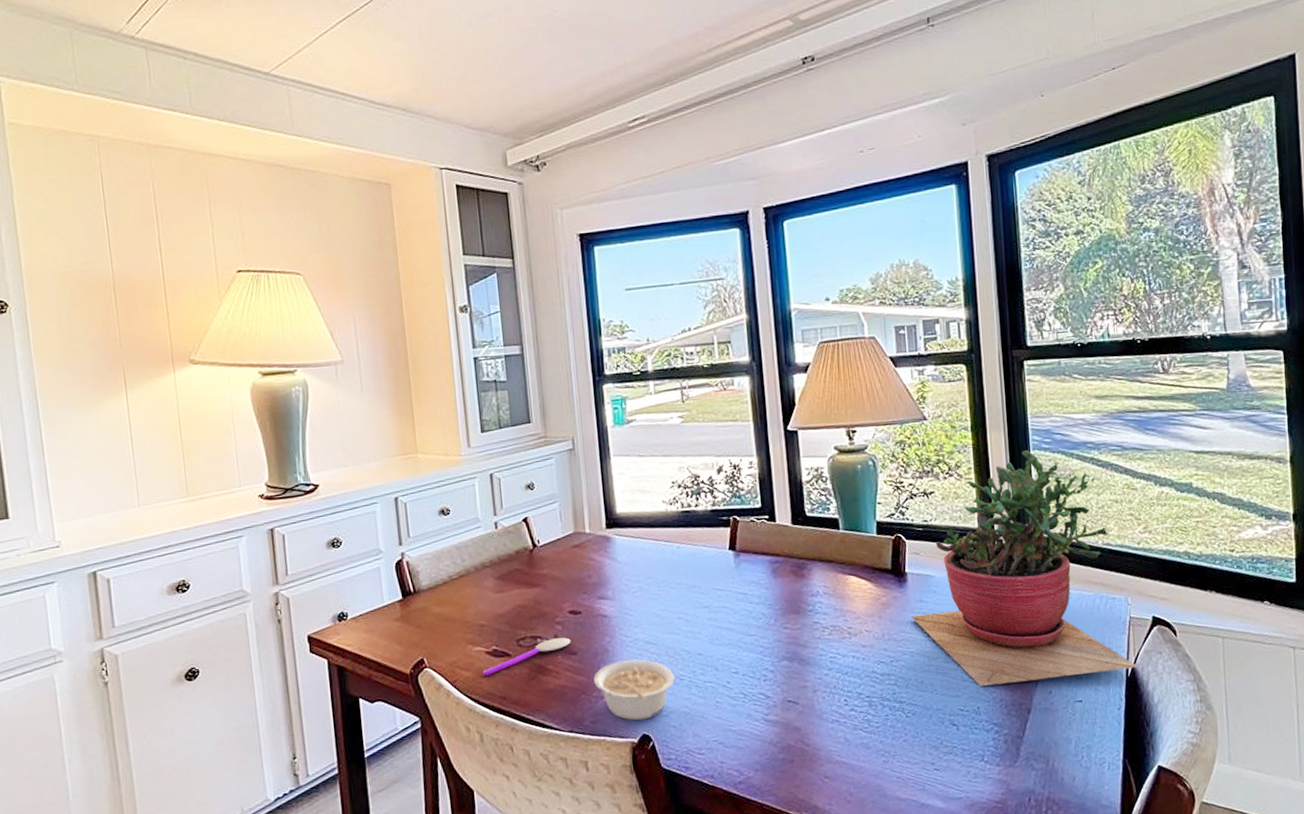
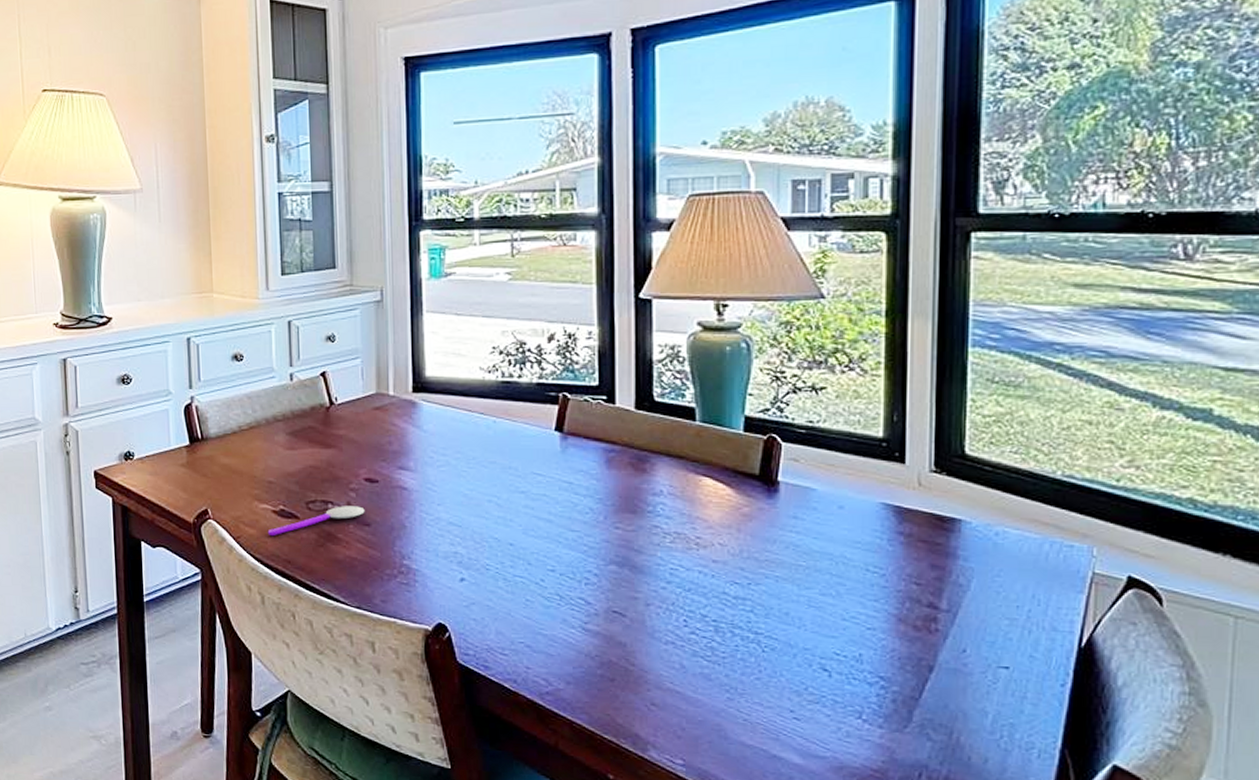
legume: present [594,659,675,721] -> none [388,540,479,607]
succulent plant: present [911,450,1138,686] -> none [781,347,1097,638]

